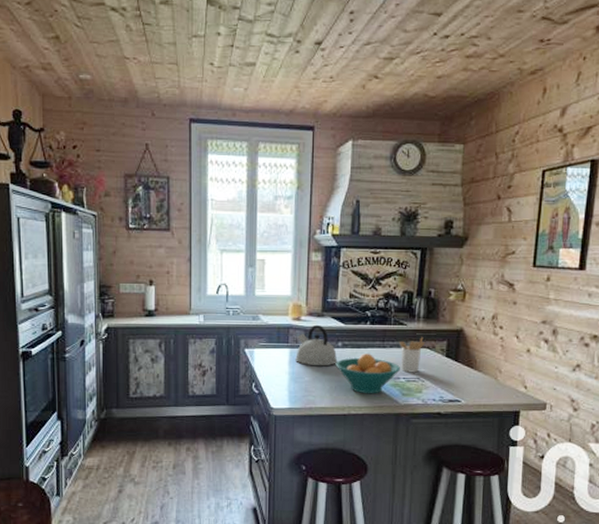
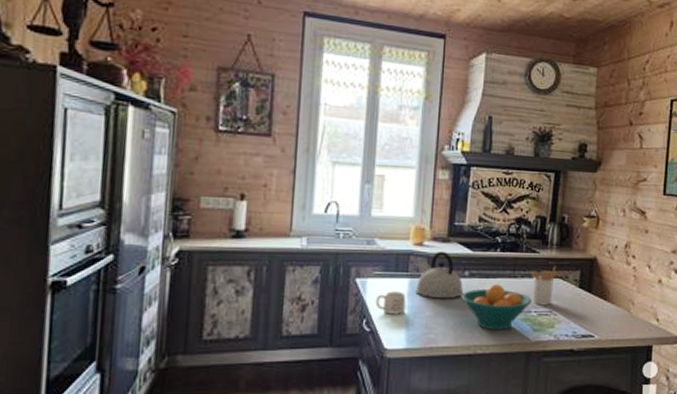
mug: none [262,360,288,379] -> present [375,291,406,315]

